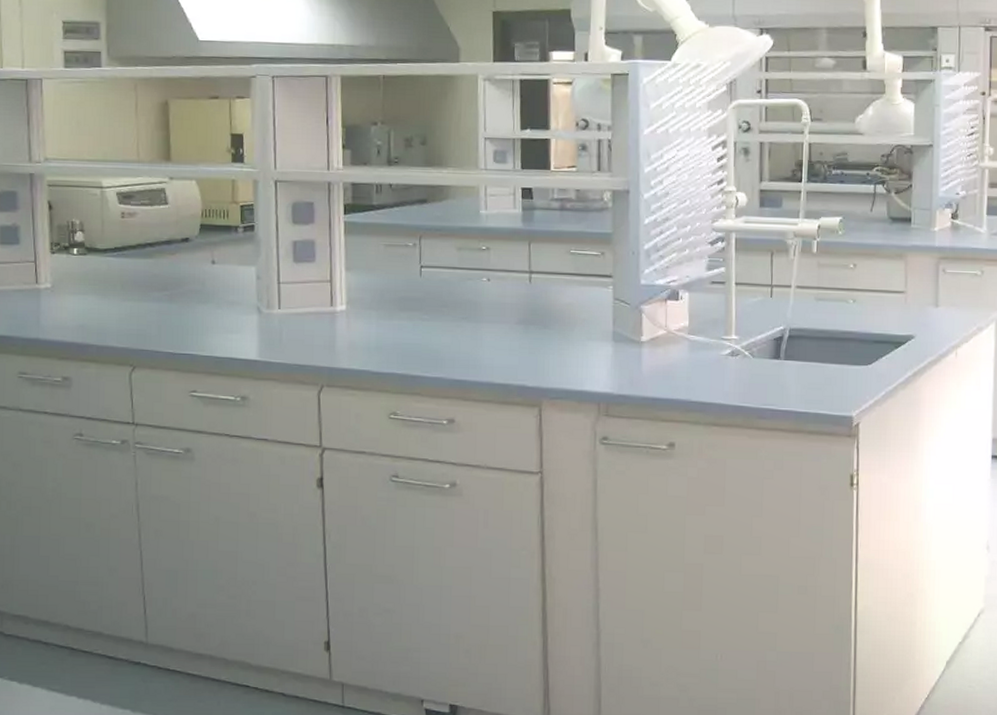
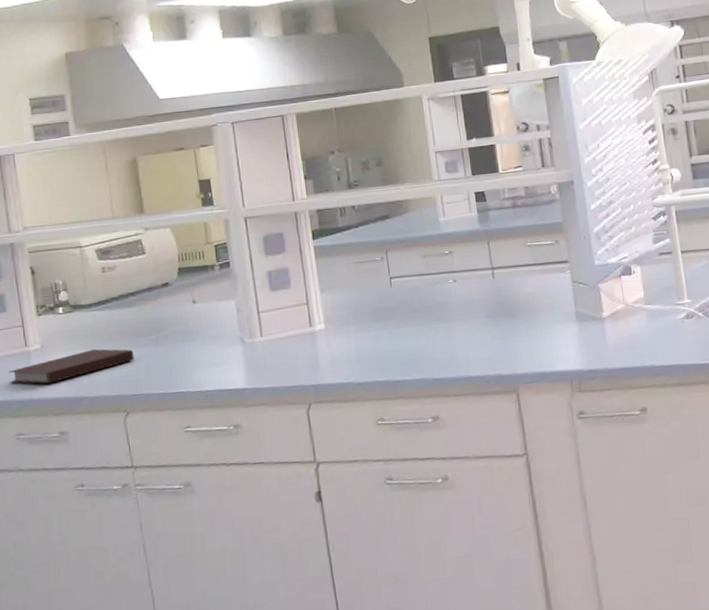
notebook: none [16,296,146,326] -> present [8,349,134,385]

